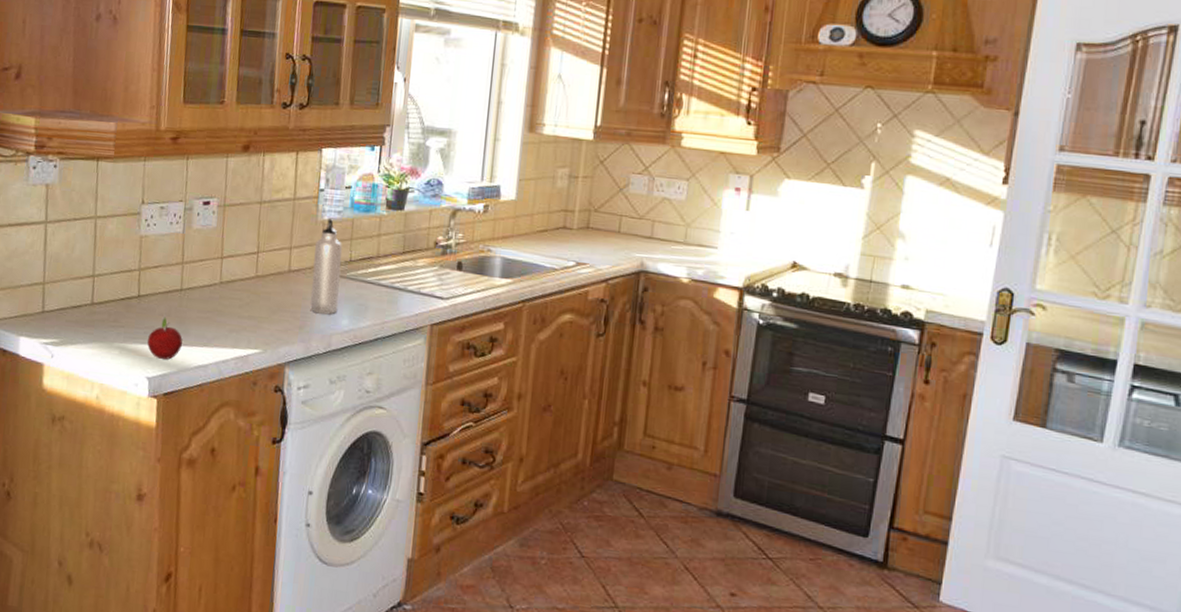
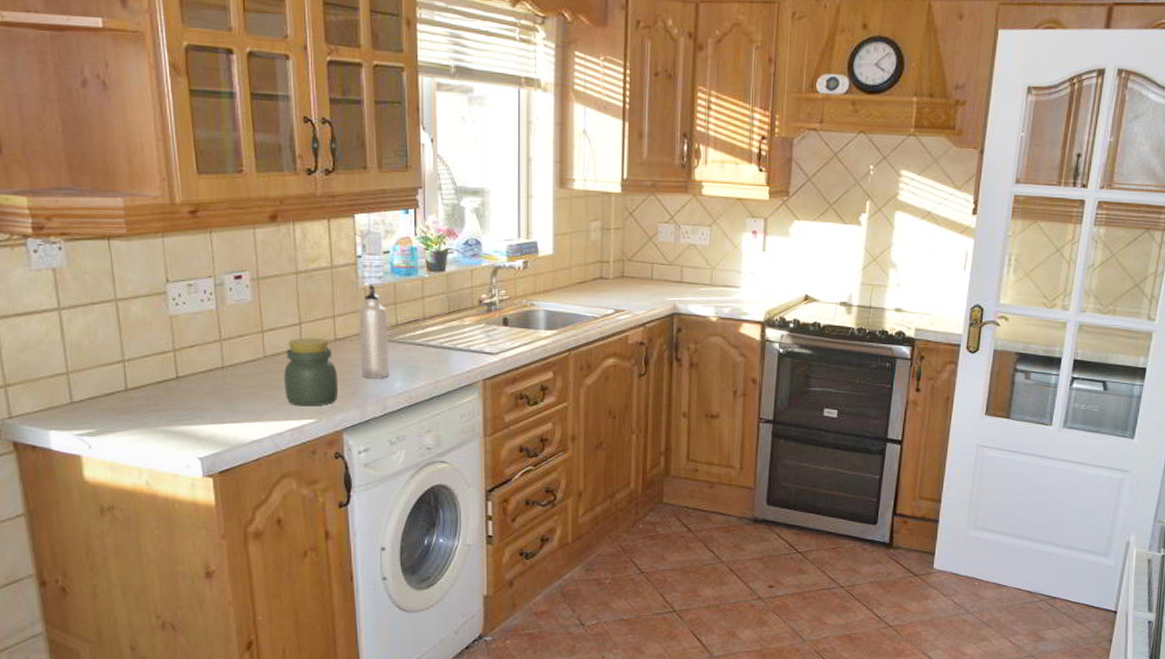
fruit: present [147,309,182,360] -> none [194,388,232,438]
jar: none [235,266,287,337] -> present [284,338,339,407]

